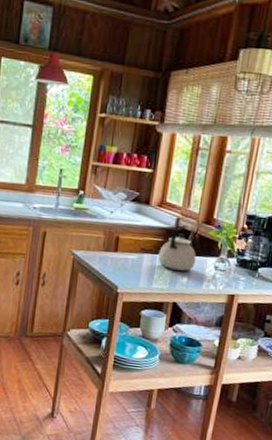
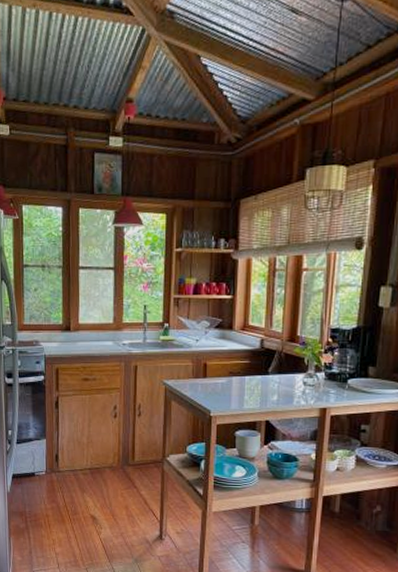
kettle: present [158,225,196,271] -> none [247,346,284,389]

